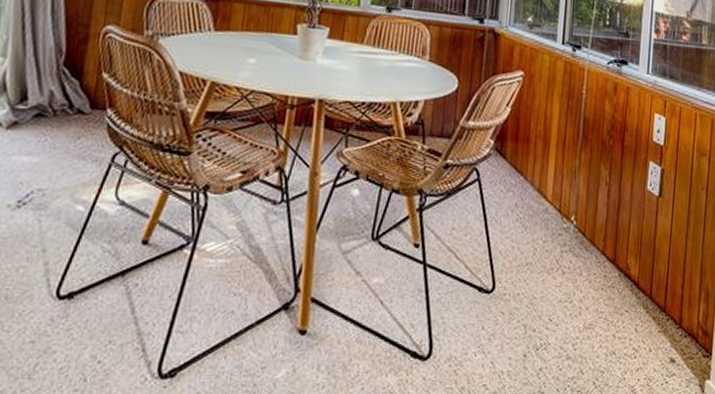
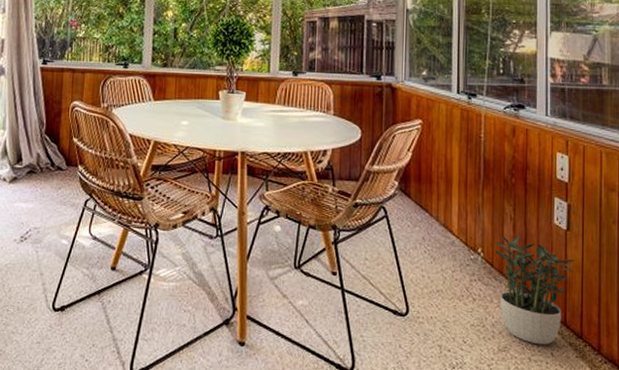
potted plant: none [587,201,665,321] -> present [494,235,575,345]

